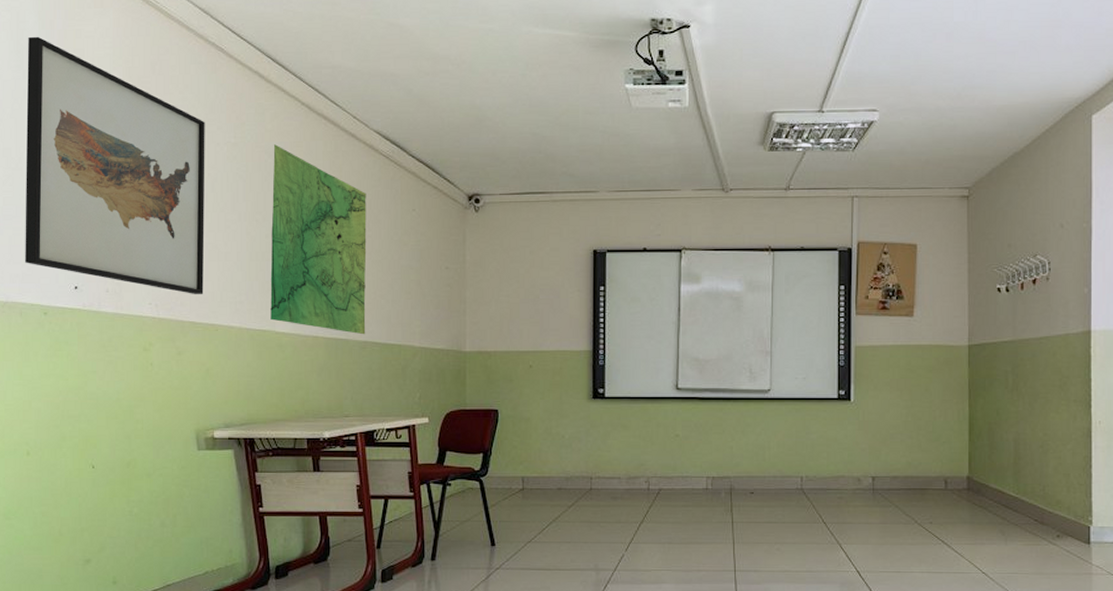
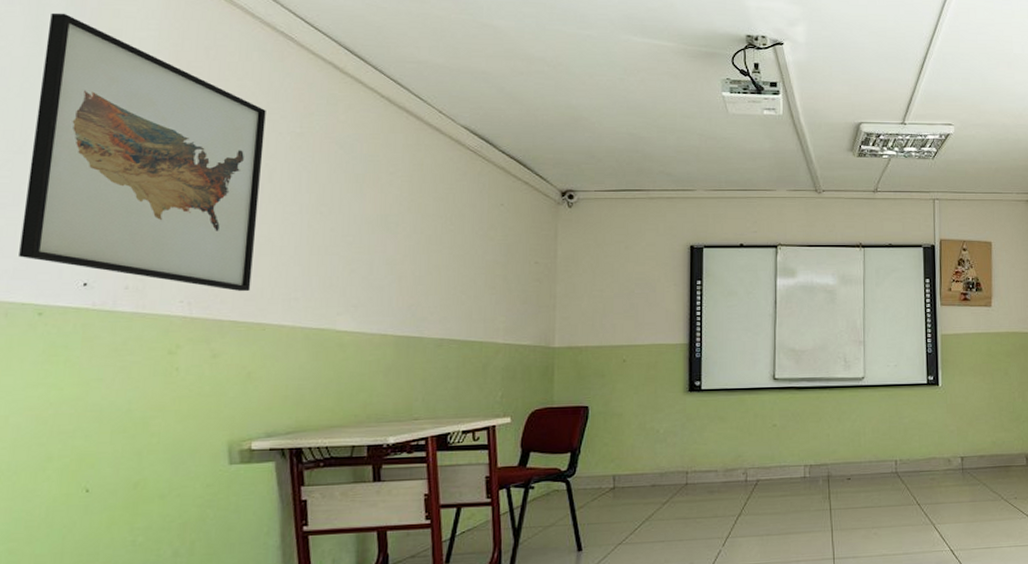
map: present [270,144,367,335] -> none [331,136,450,332]

